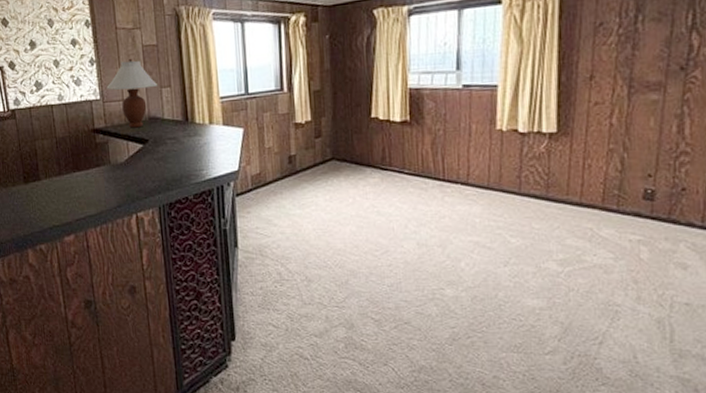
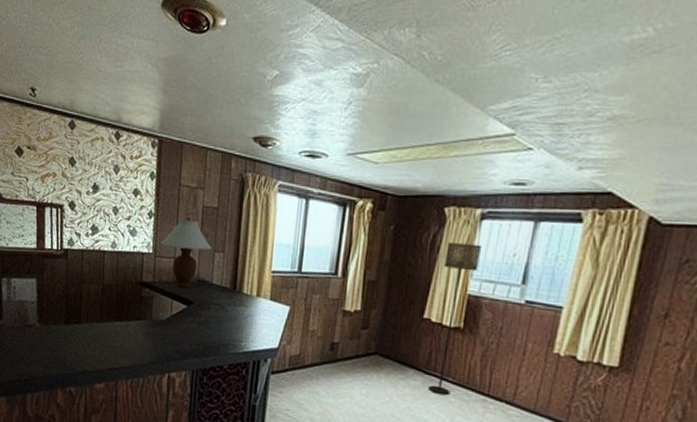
floor lamp: none [381,39,415,188] -> present [428,242,482,396]

